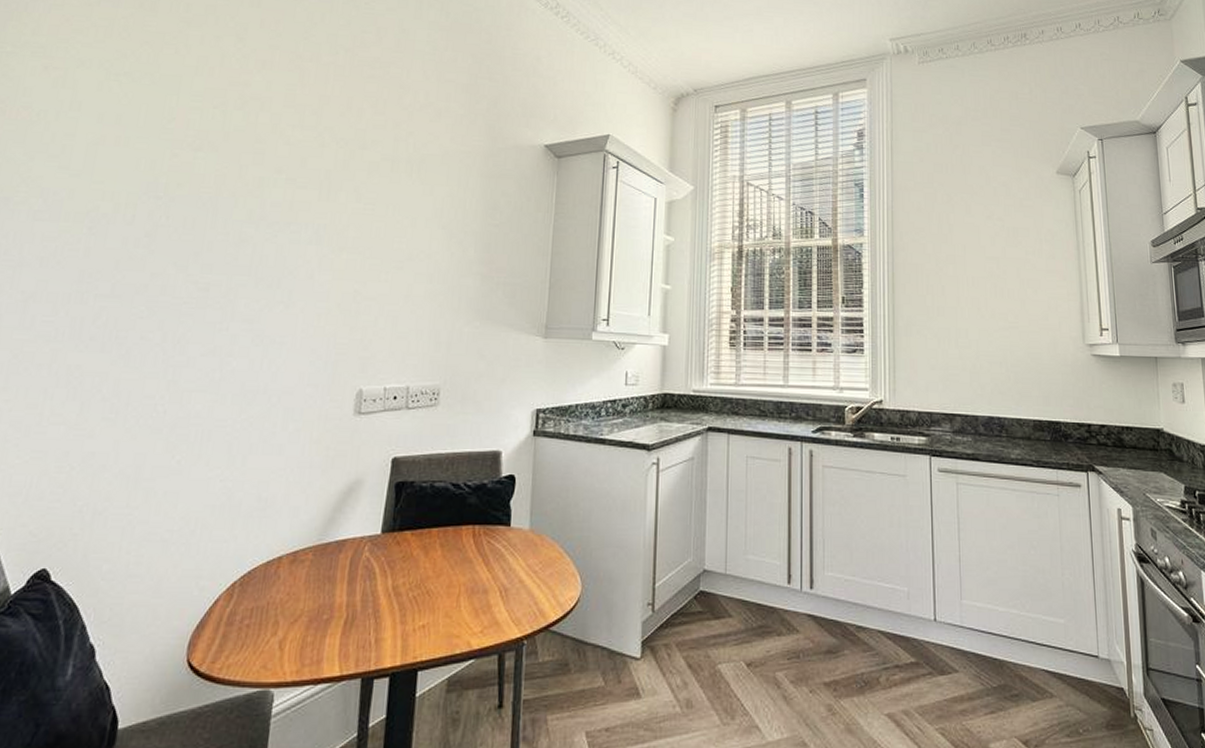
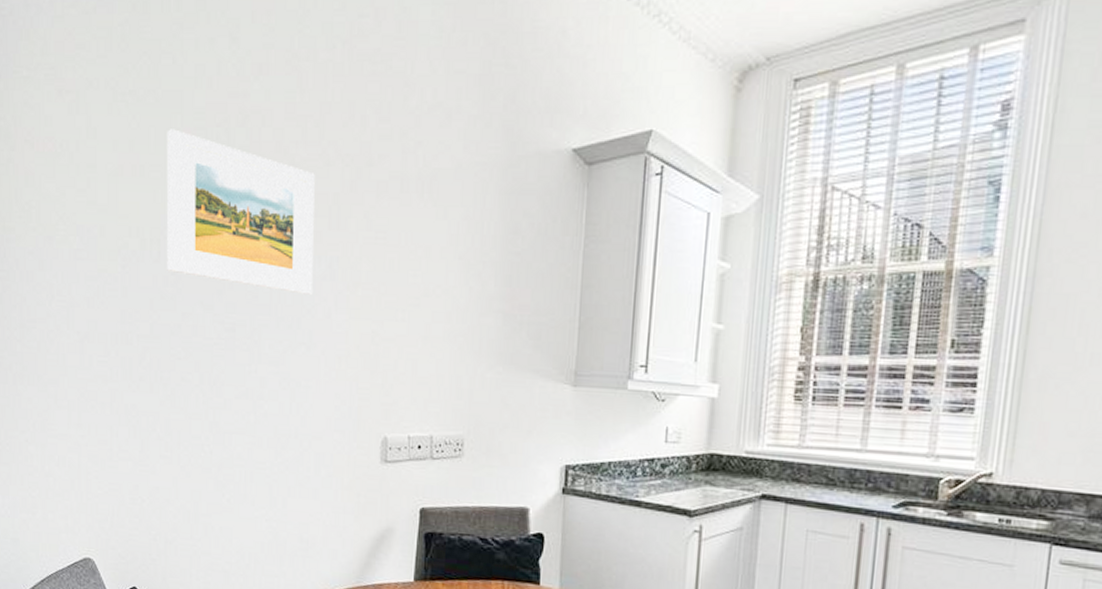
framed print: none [140,107,309,257] -> present [166,129,315,295]

